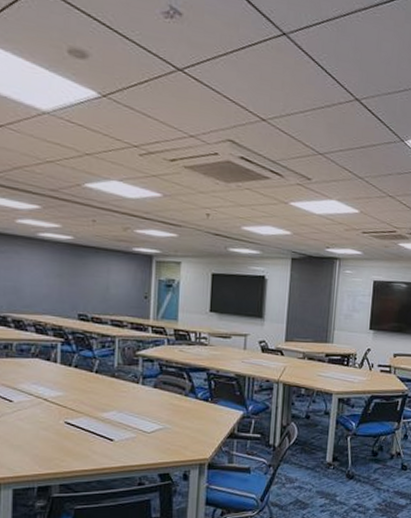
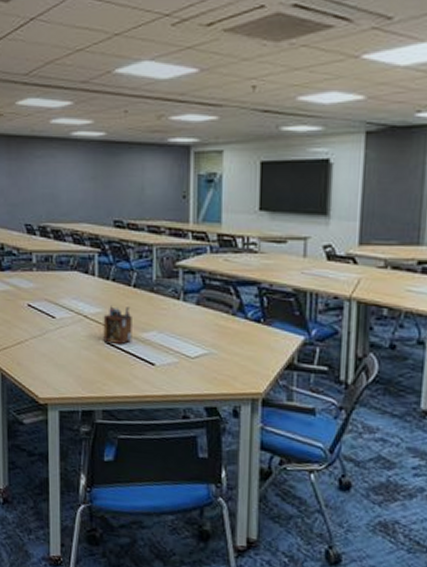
desk organizer: none [63,390,93,425] -> present [103,306,132,345]

